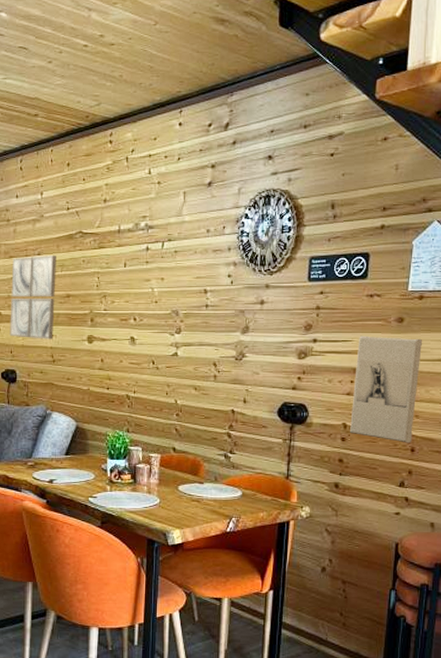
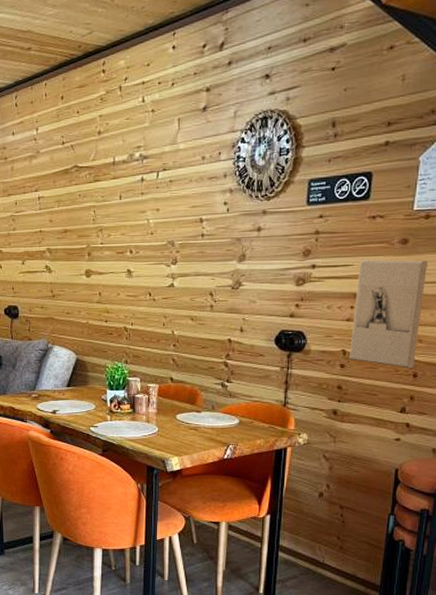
wall art: present [10,255,56,340] -> none [10,191,54,275]

